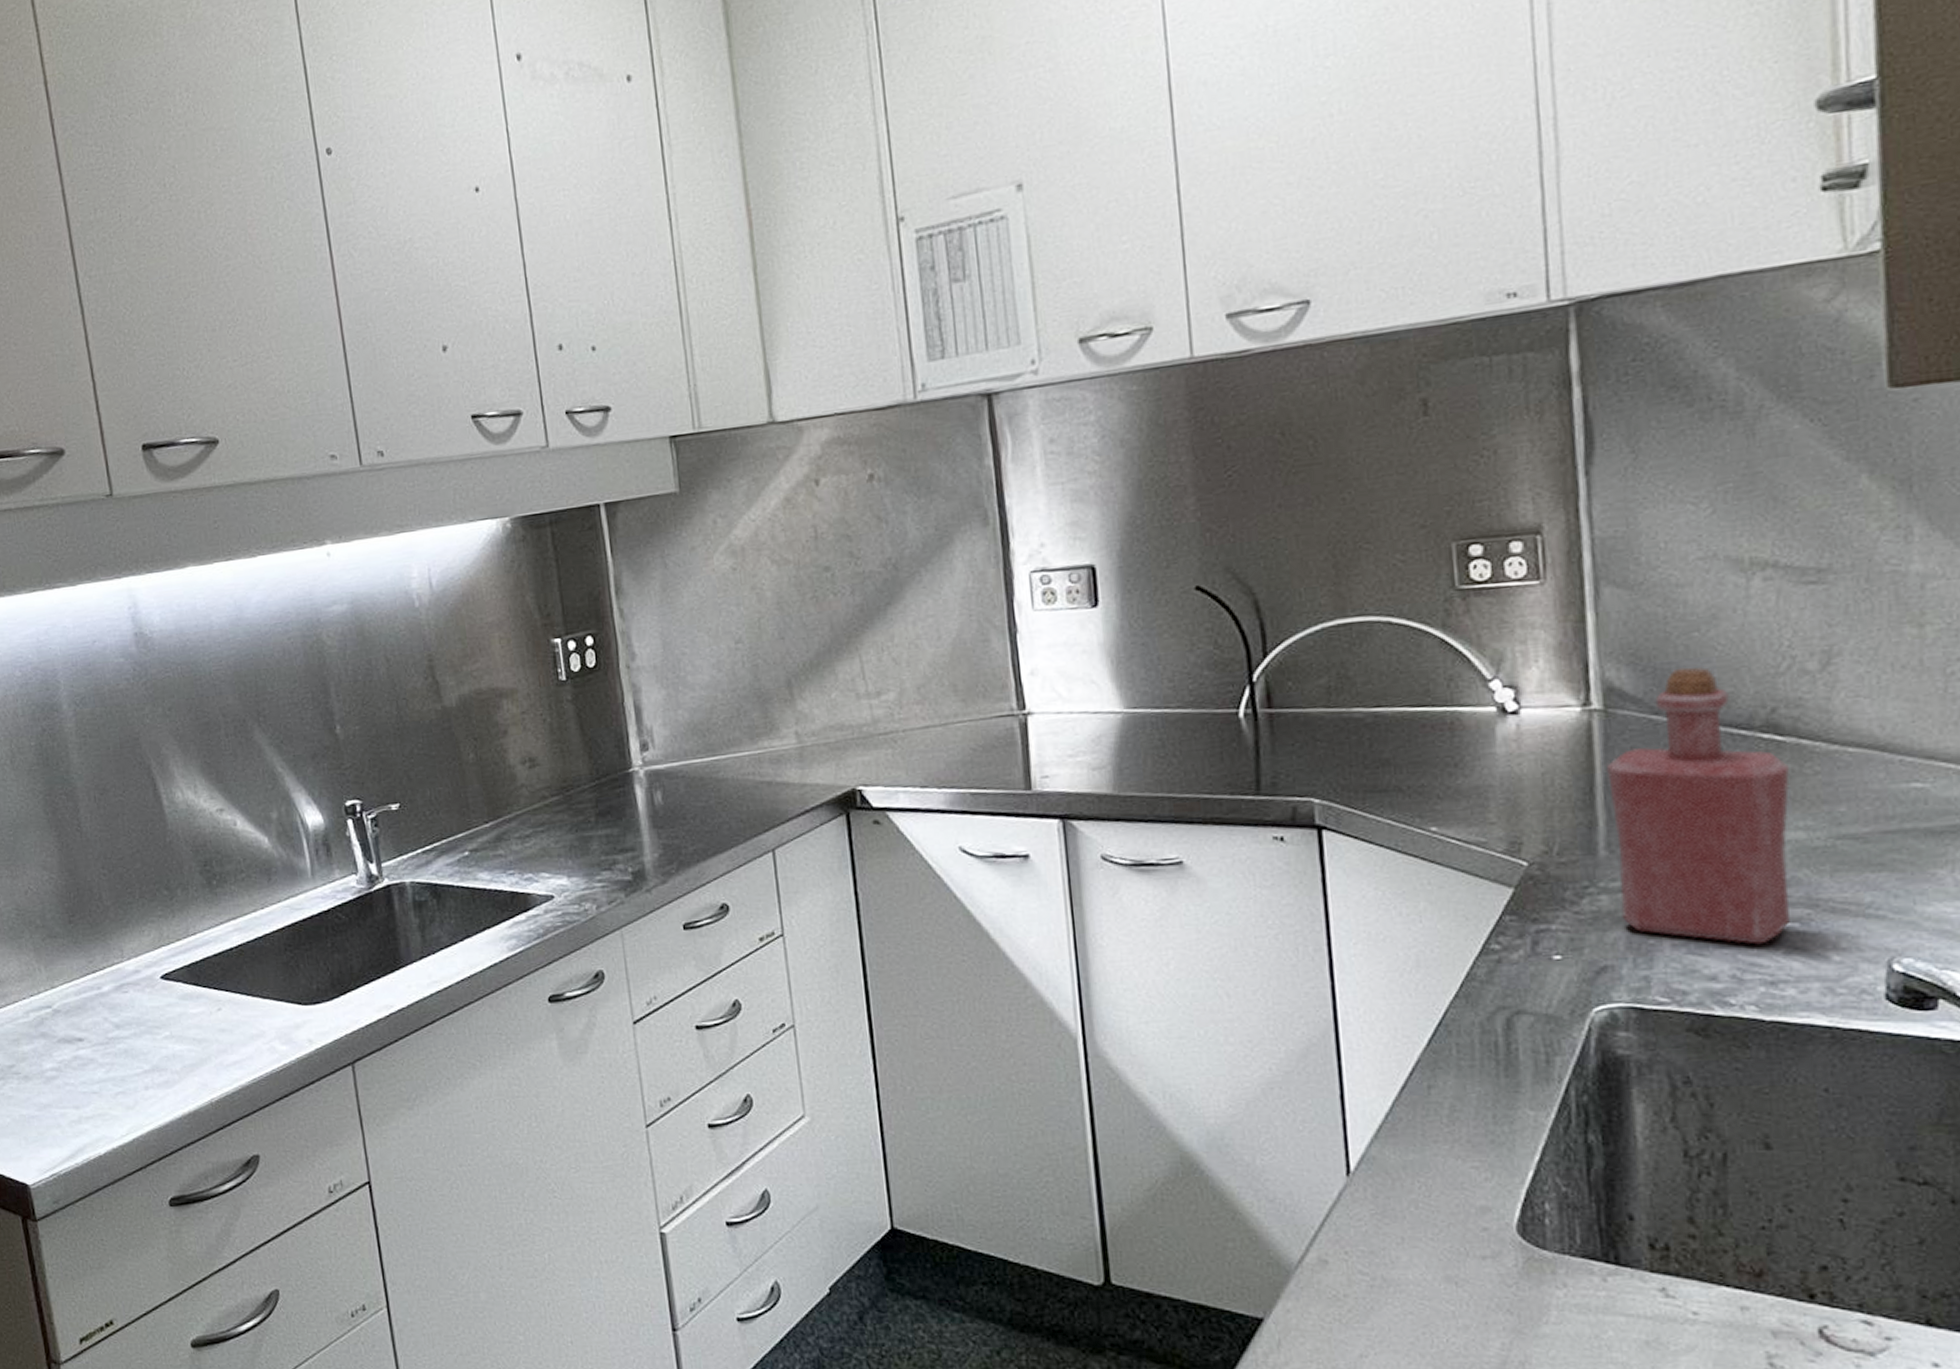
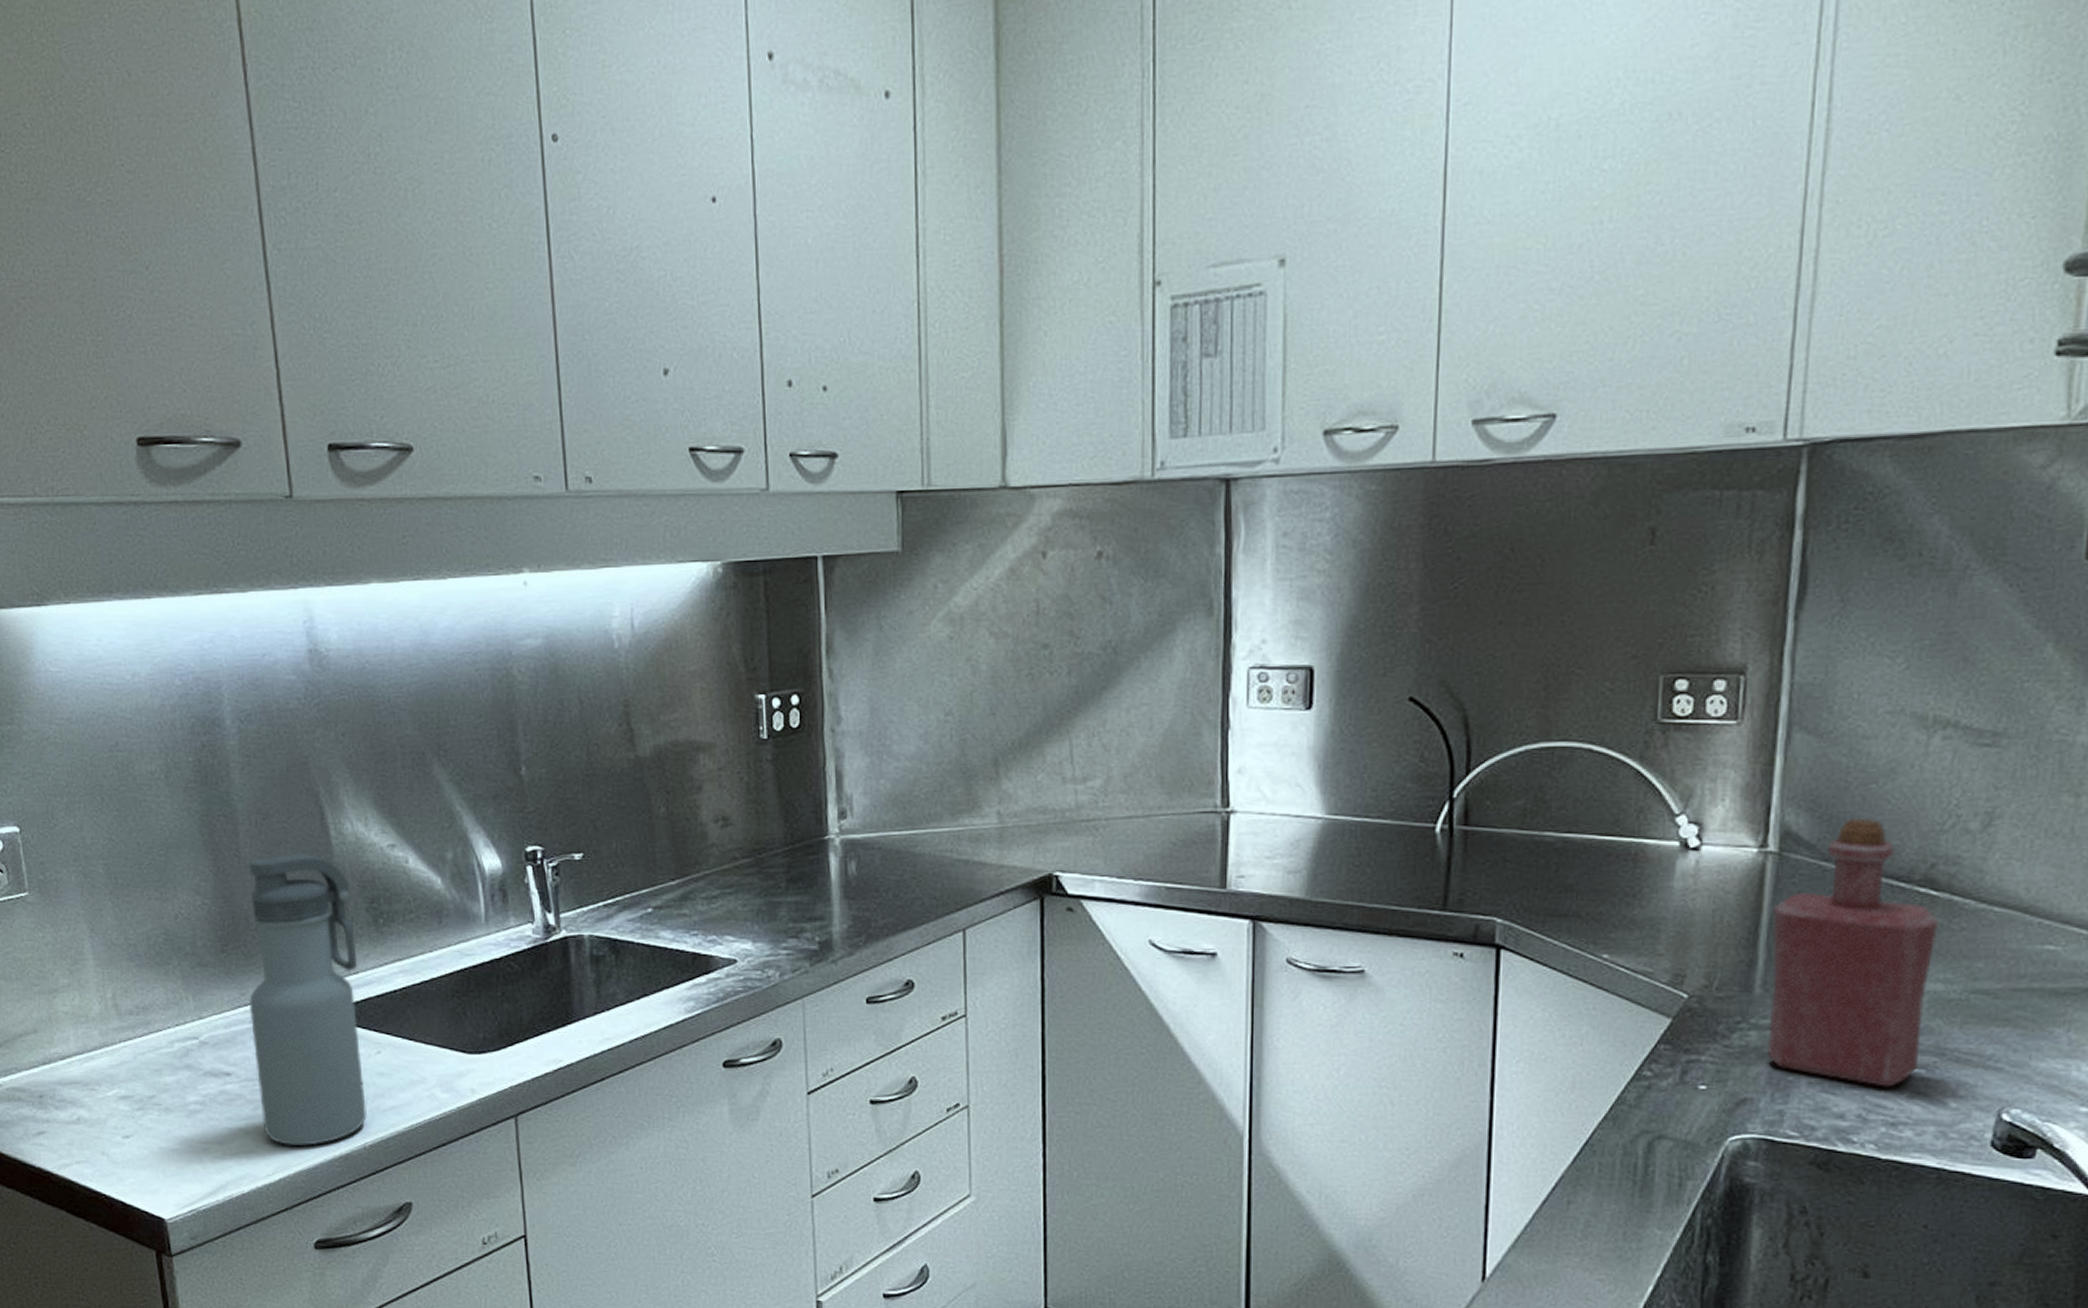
water bottle: none [90,824,212,1107] -> present [248,854,367,1147]

